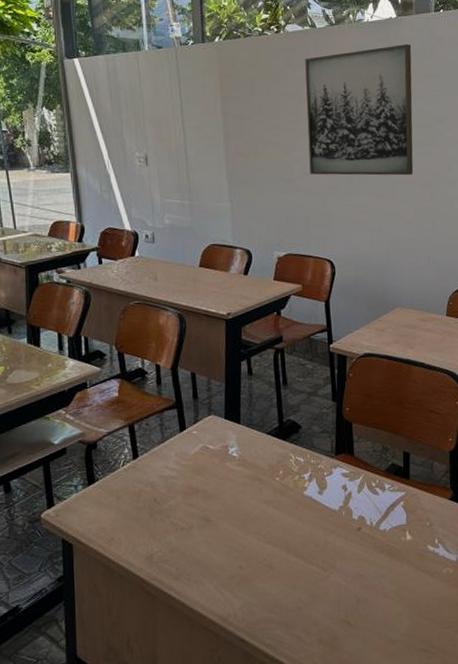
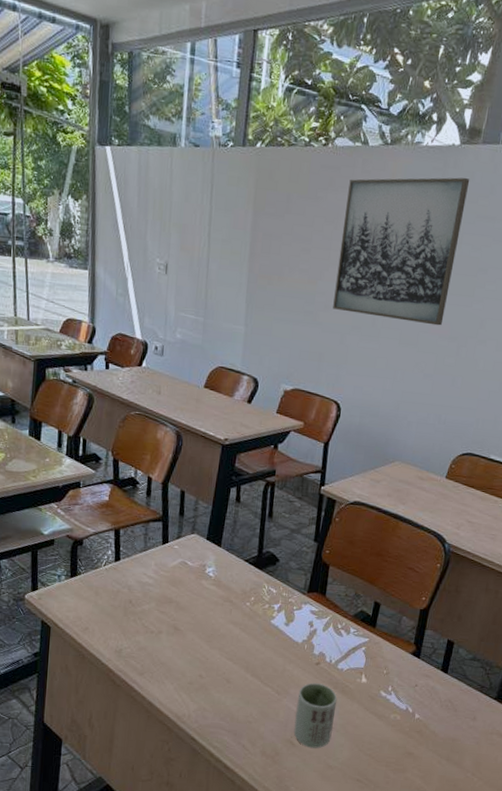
cup: none [345,550,388,624] -> present [293,683,338,749]

